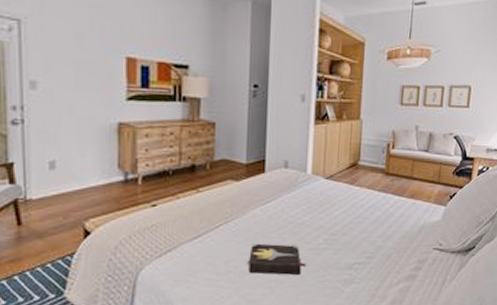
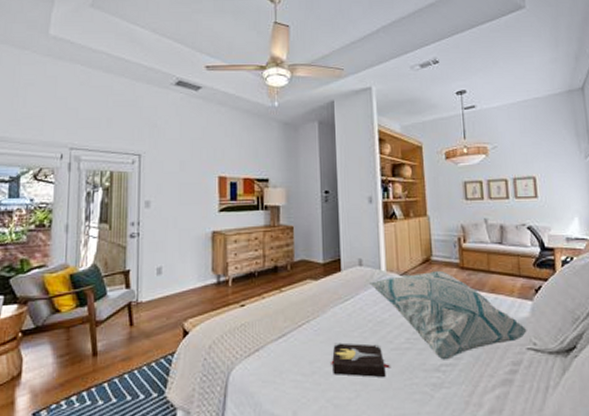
decorative pillow: none [294,175,436,259] -> present [370,270,527,360]

